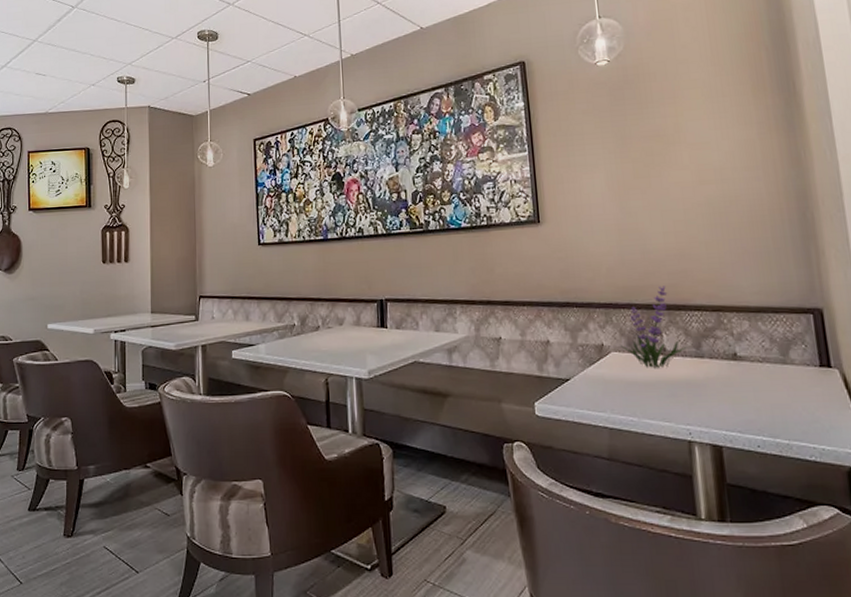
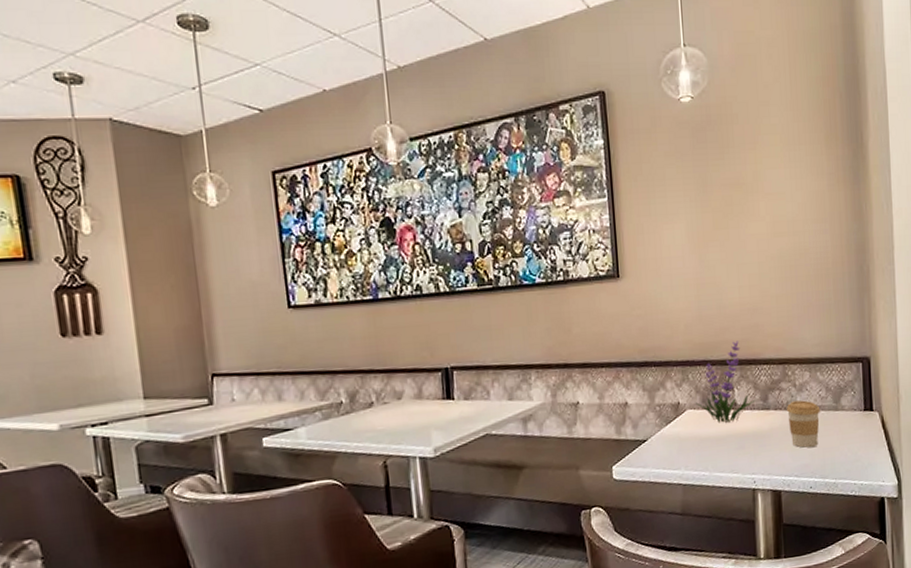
coffee cup: none [723,350,765,402] -> present [786,400,820,448]

